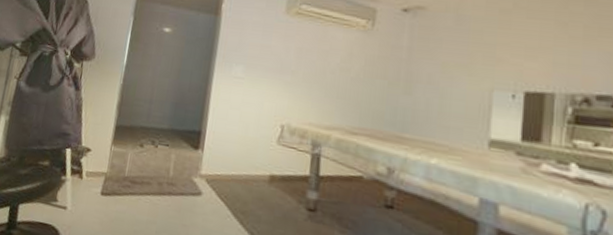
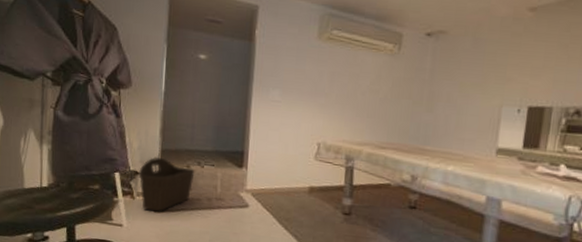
wicker basket: none [89,133,148,195] -> present [138,156,195,212]

